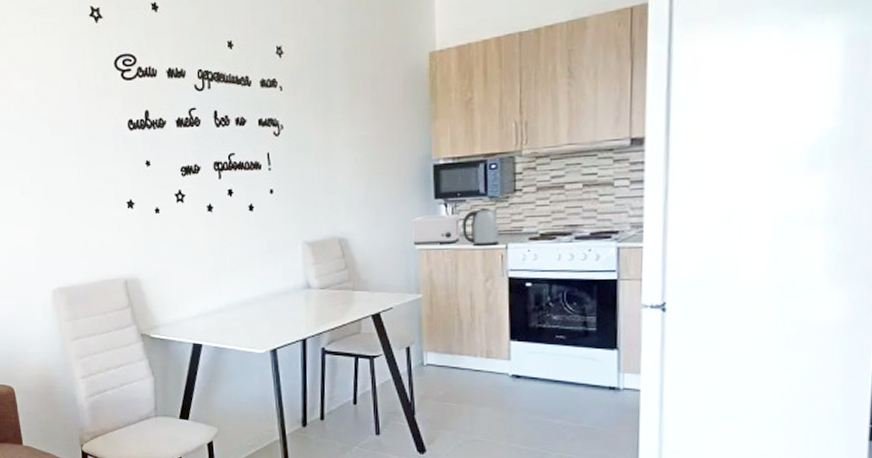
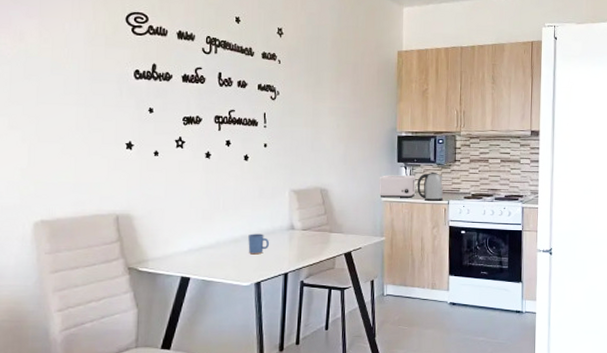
mug: none [260,294,284,318] -> present [248,233,270,255]

